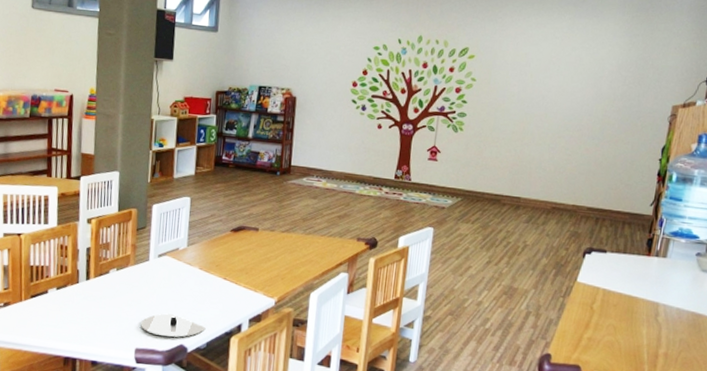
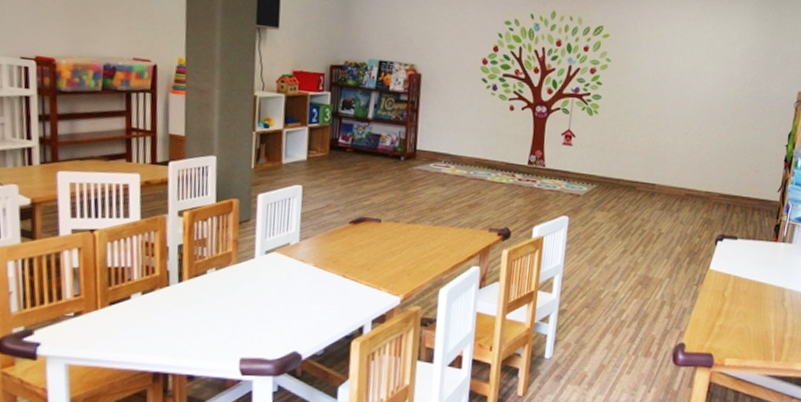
plate: present [141,313,206,337] -> none [246,317,323,344]

